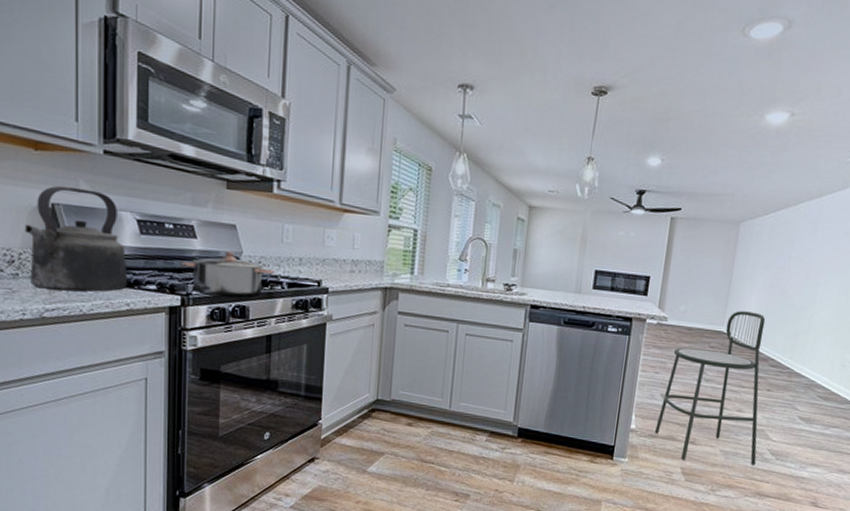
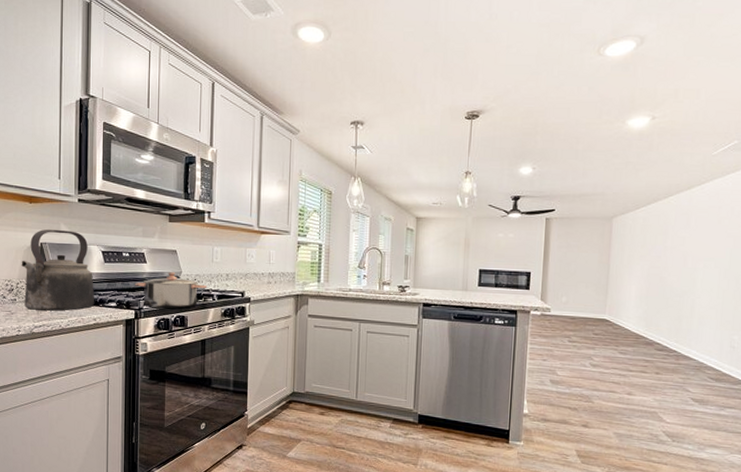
bar stool: present [655,311,766,465] -> none [547,299,652,447]

